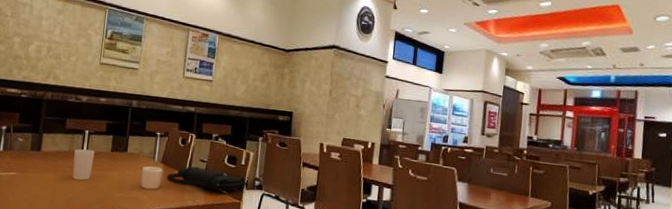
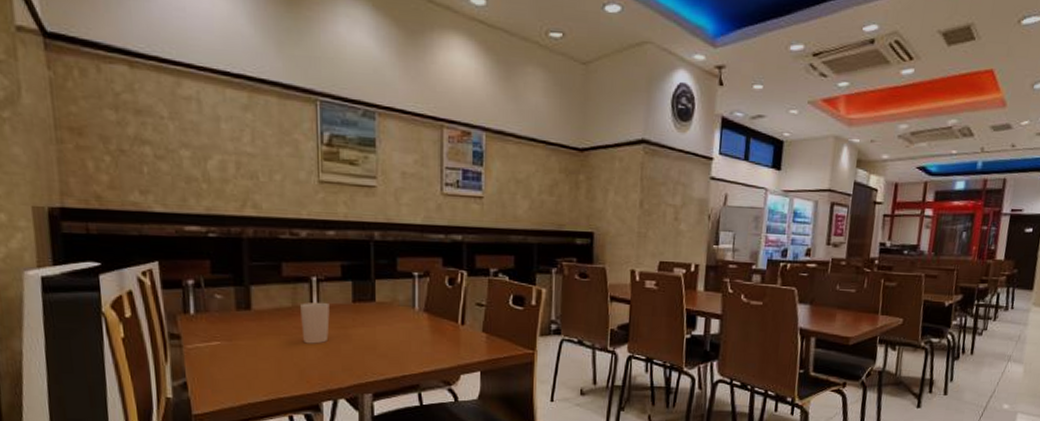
cup: present [141,166,163,190] -> none [398,317,428,348]
handbag: present [166,166,249,192] -> none [433,312,543,342]

